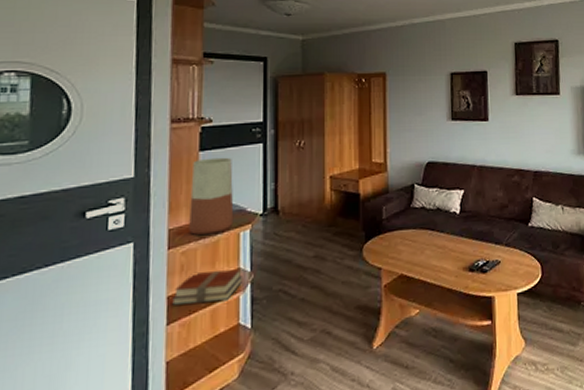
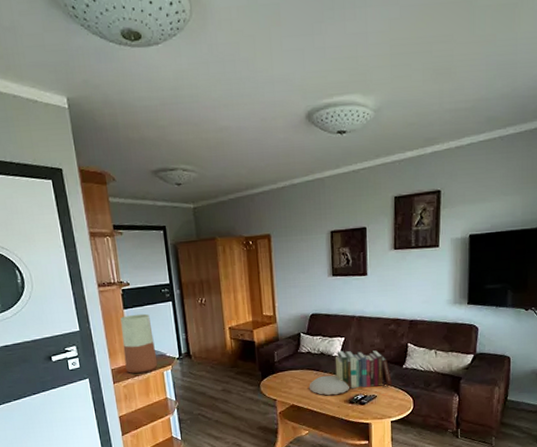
books: present [172,269,244,305] -> none [123,398,171,422]
decorative bowl: none [422,235,470,262] -> present [309,375,350,396]
books: none [453,205,518,252] -> present [335,350,393,389]

